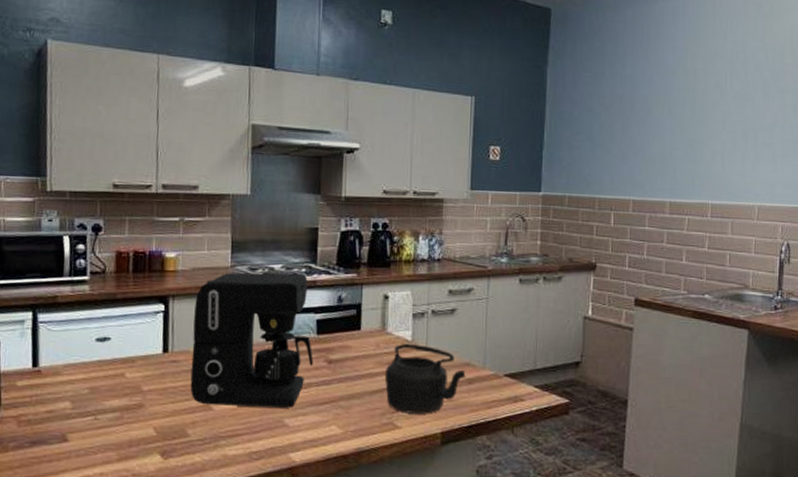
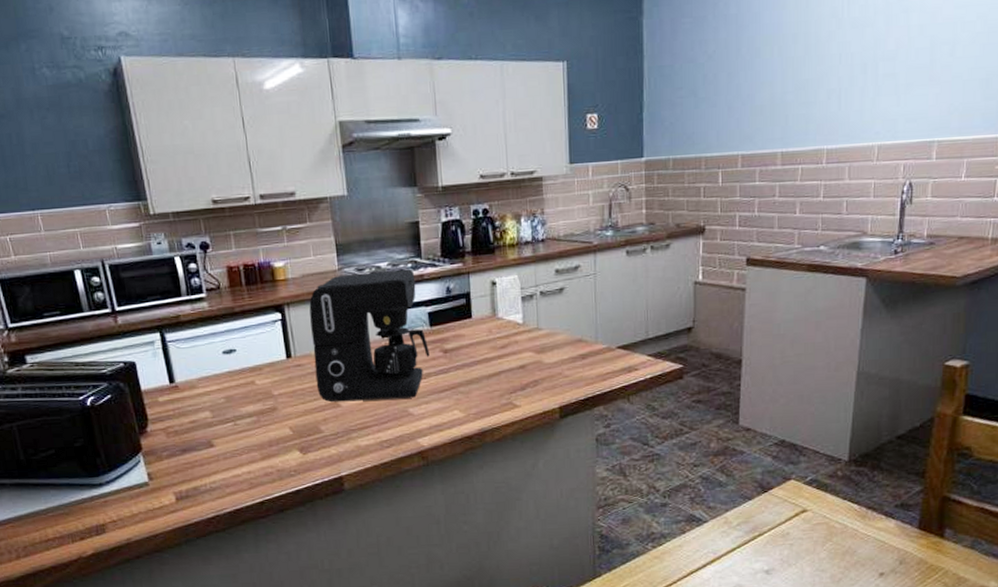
teapot: present [384,344,466,414] -> none [499,326,579,393]

